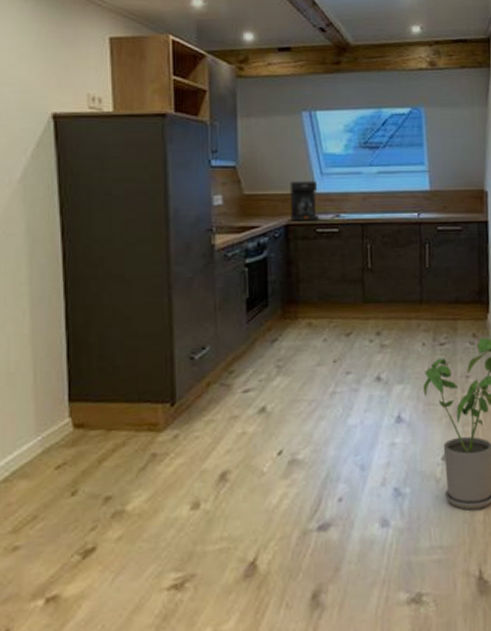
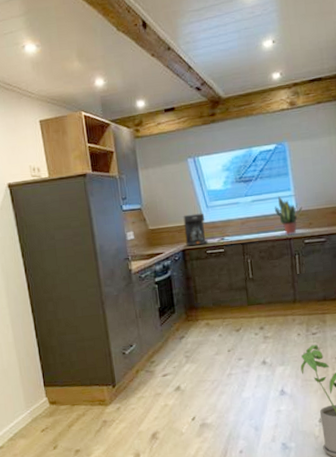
potted plant: none [403,169,437,219] -> present [274,195,303,235]

